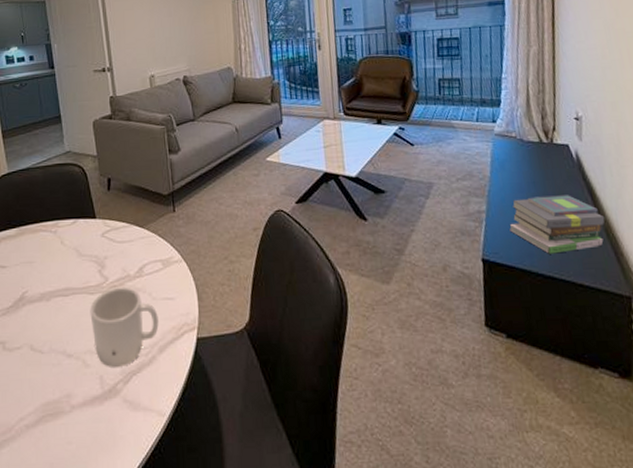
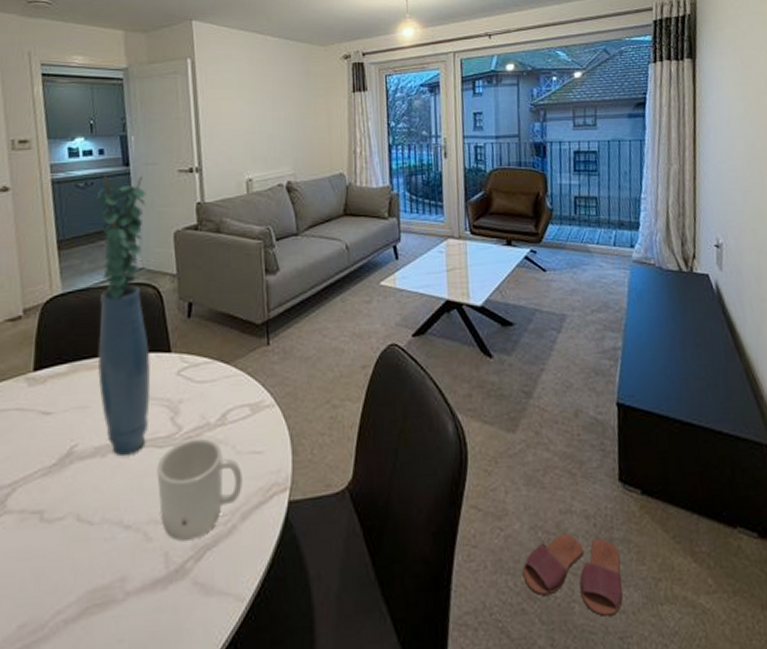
vase: none [30,75,82,300] -> present [96,172,151,455]
slippers: none [399,369,491,440] -> present [522,533,623,616]
books: present [509,195,605,254] -> none [646,330,745,397]

